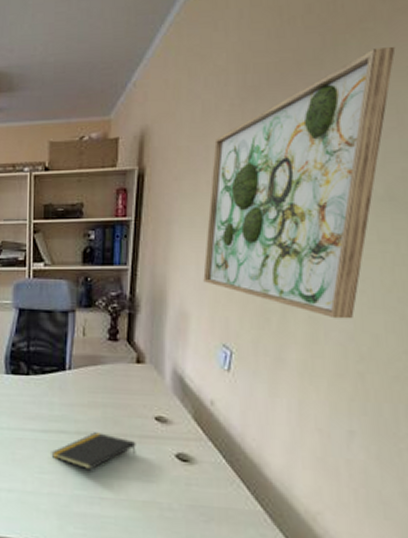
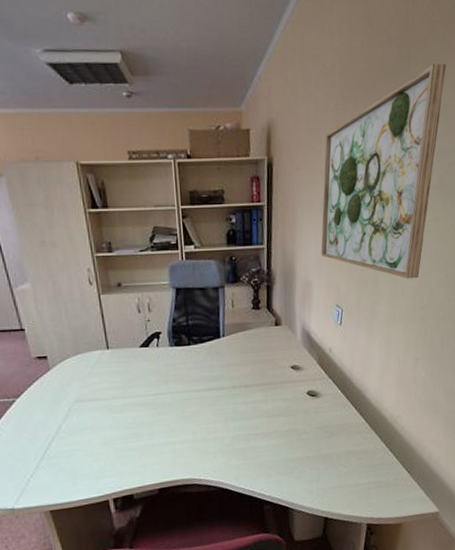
notepad: present [51,432,136,471] -> none [214,384,279,415]

